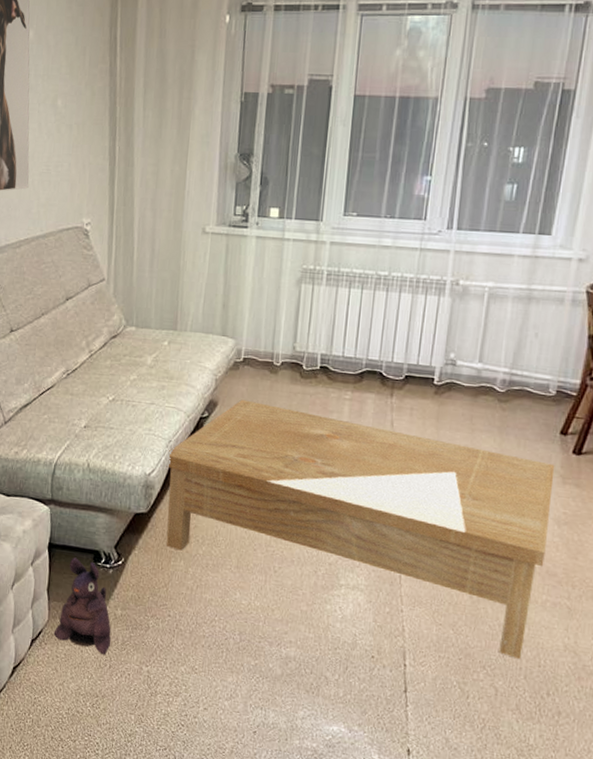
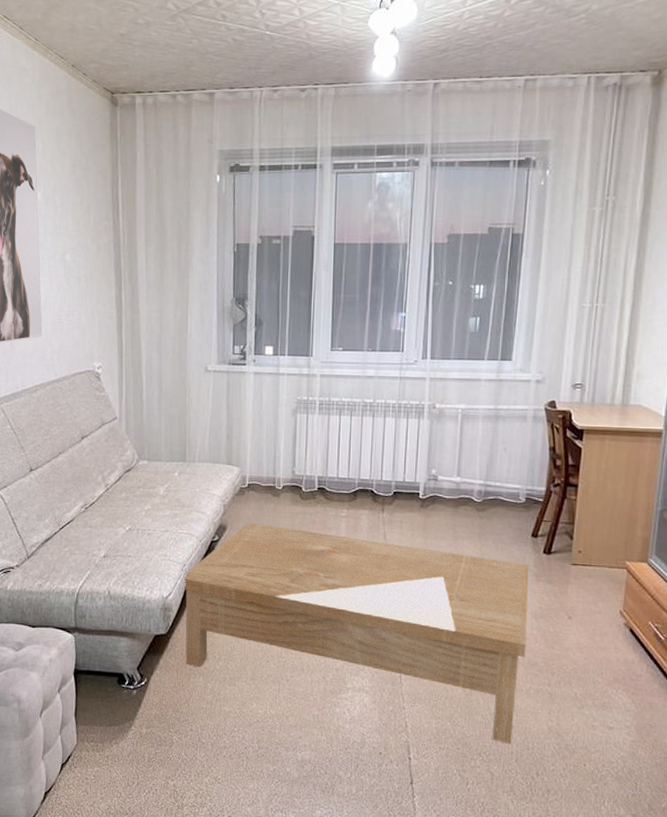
plush toy: present [53,557,111,655] -> none [82,681,138,773]

